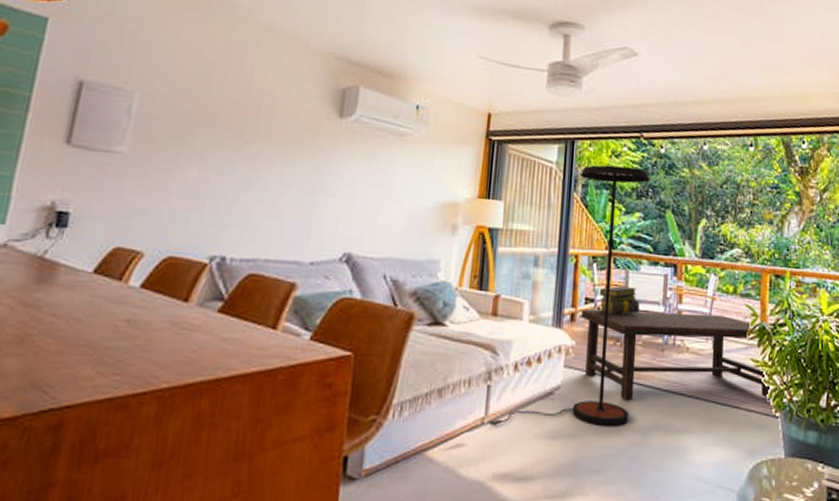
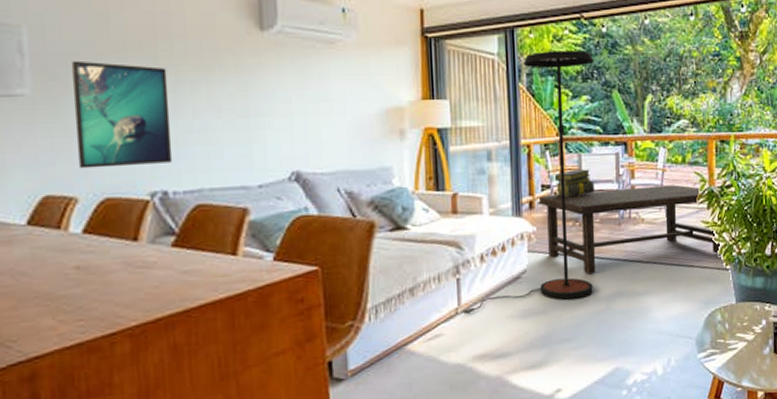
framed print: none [152,126,250,230] -> present [71,60,173,169]

